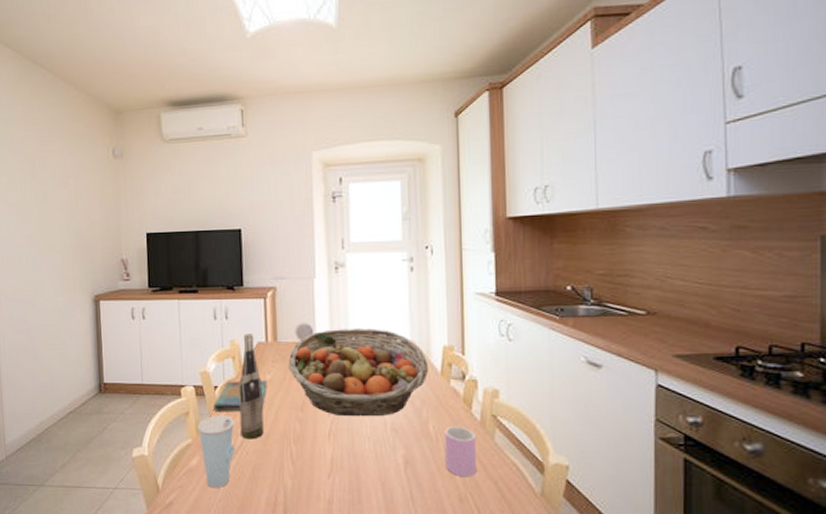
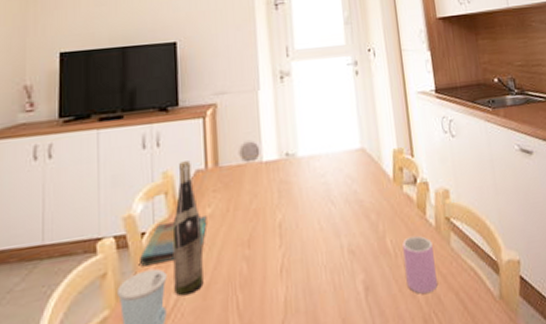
fruit basket: present [288,327,429,417] -> none [232,139,382,246]

